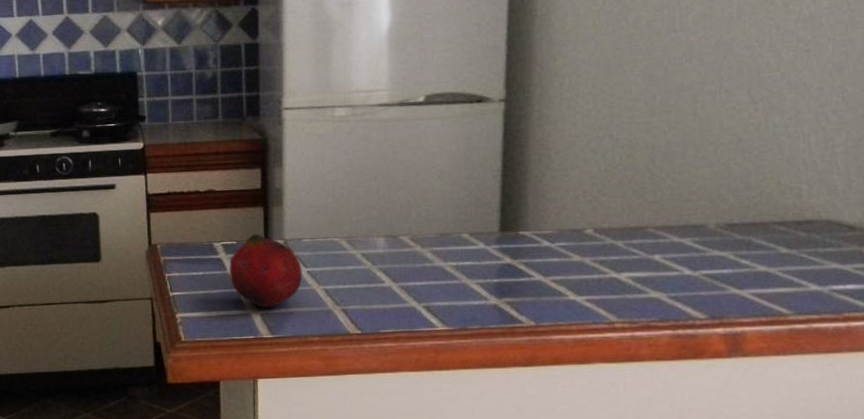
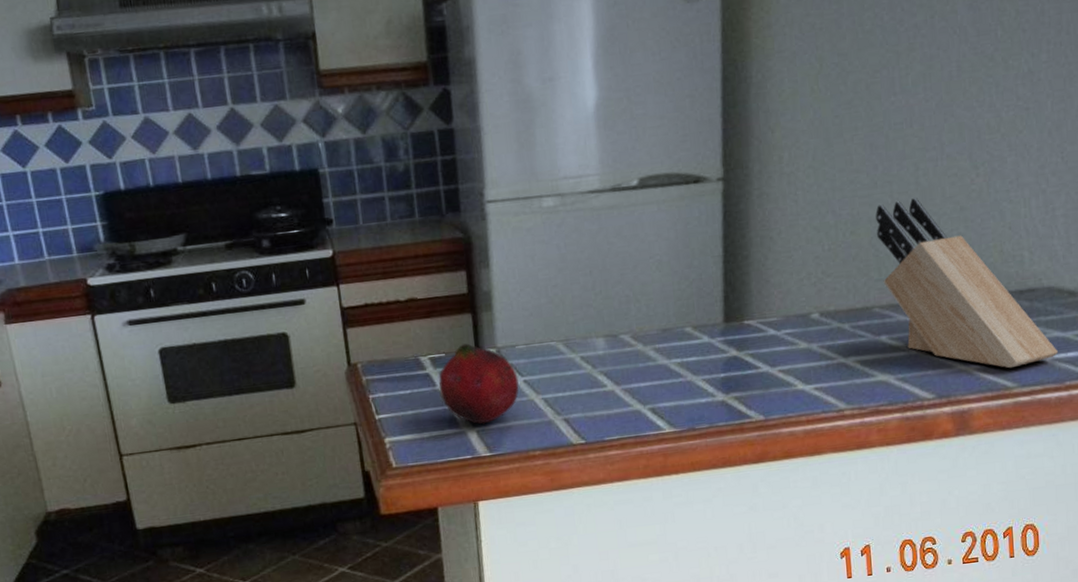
knife block: none [652,128,836,296] -> present [875,198,1058,369]

